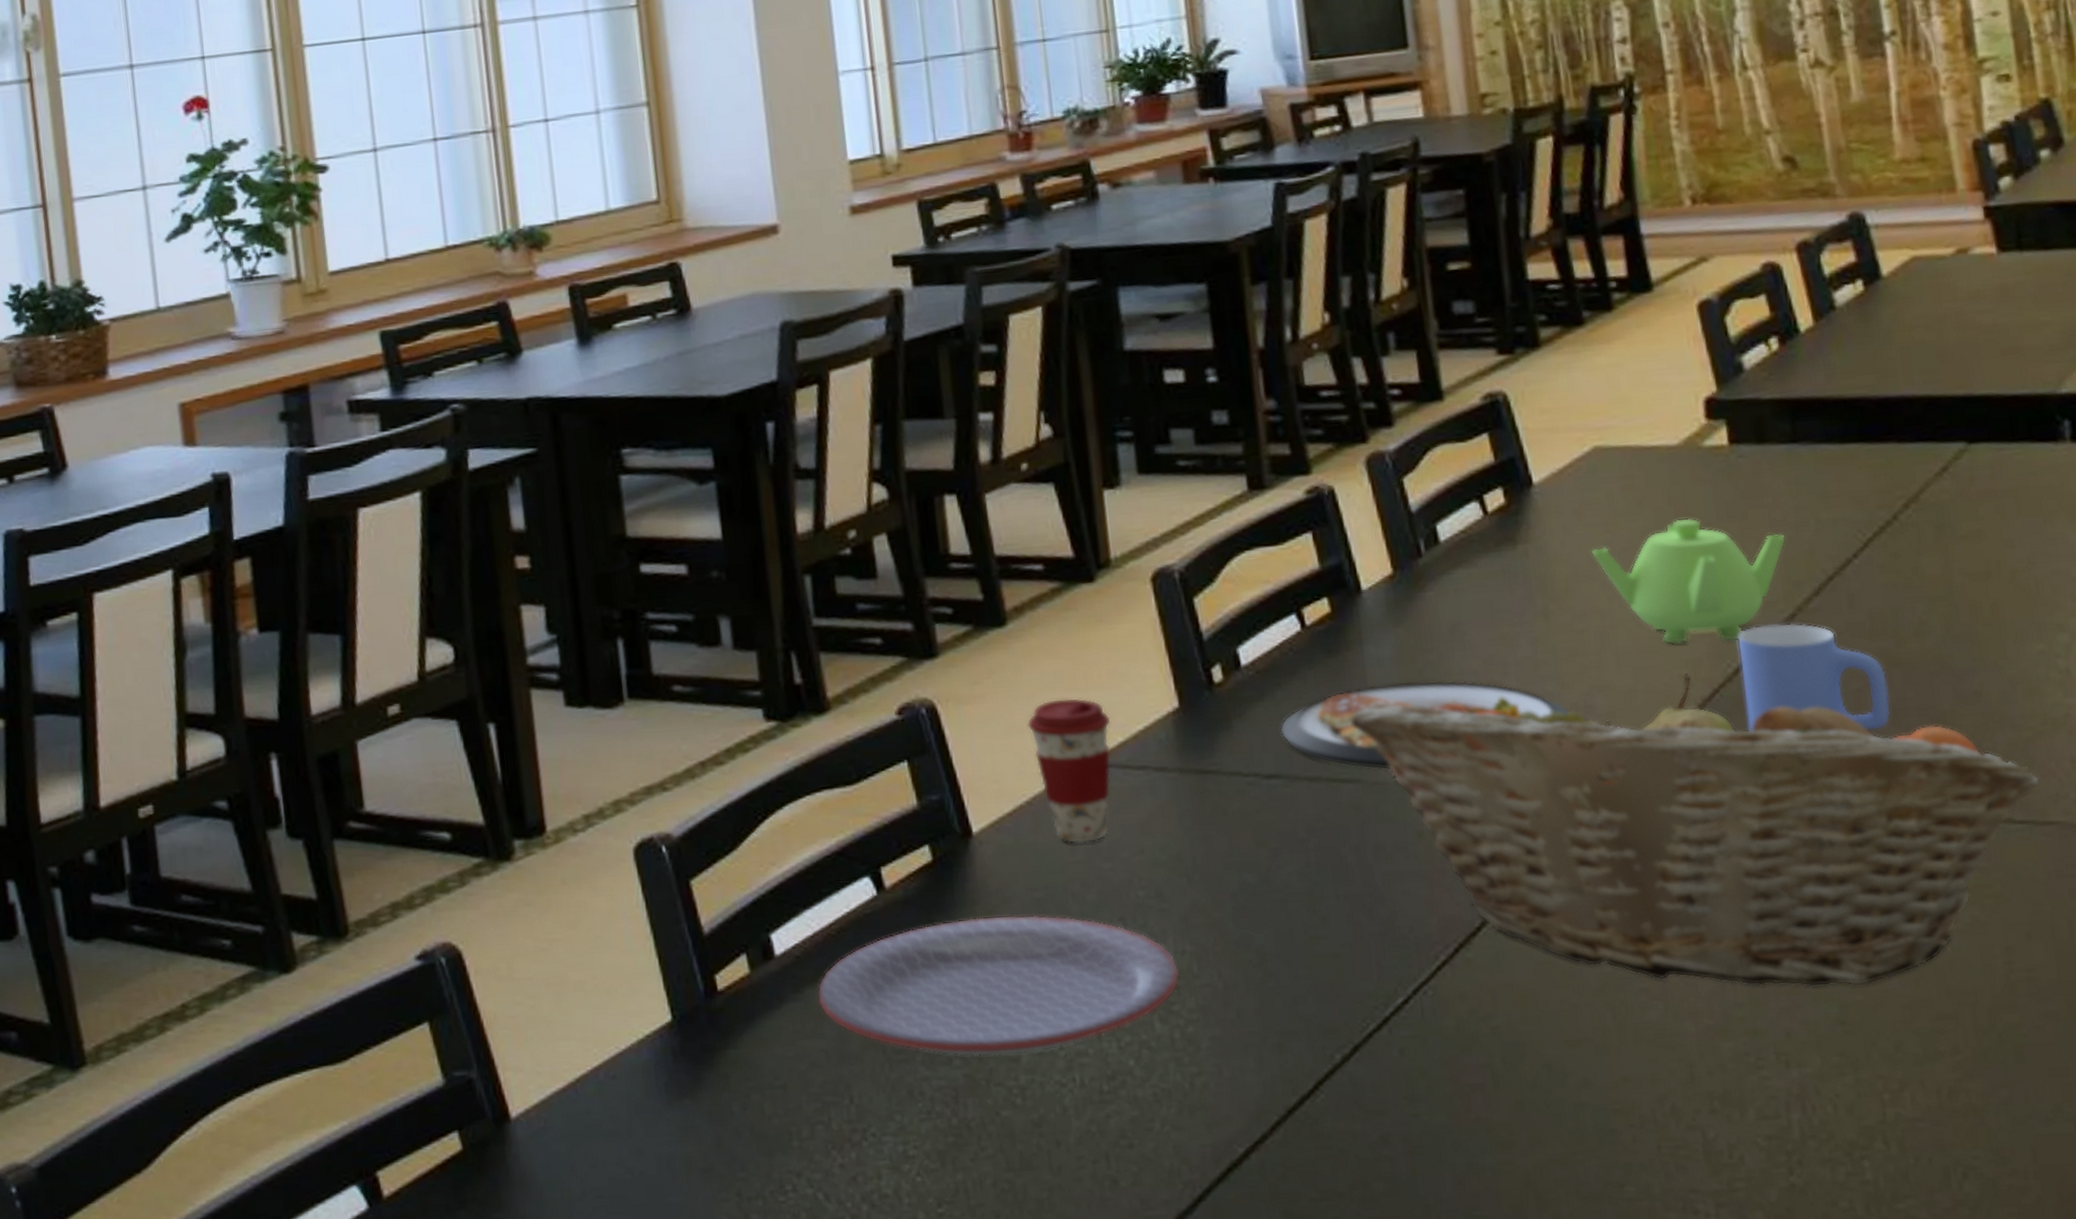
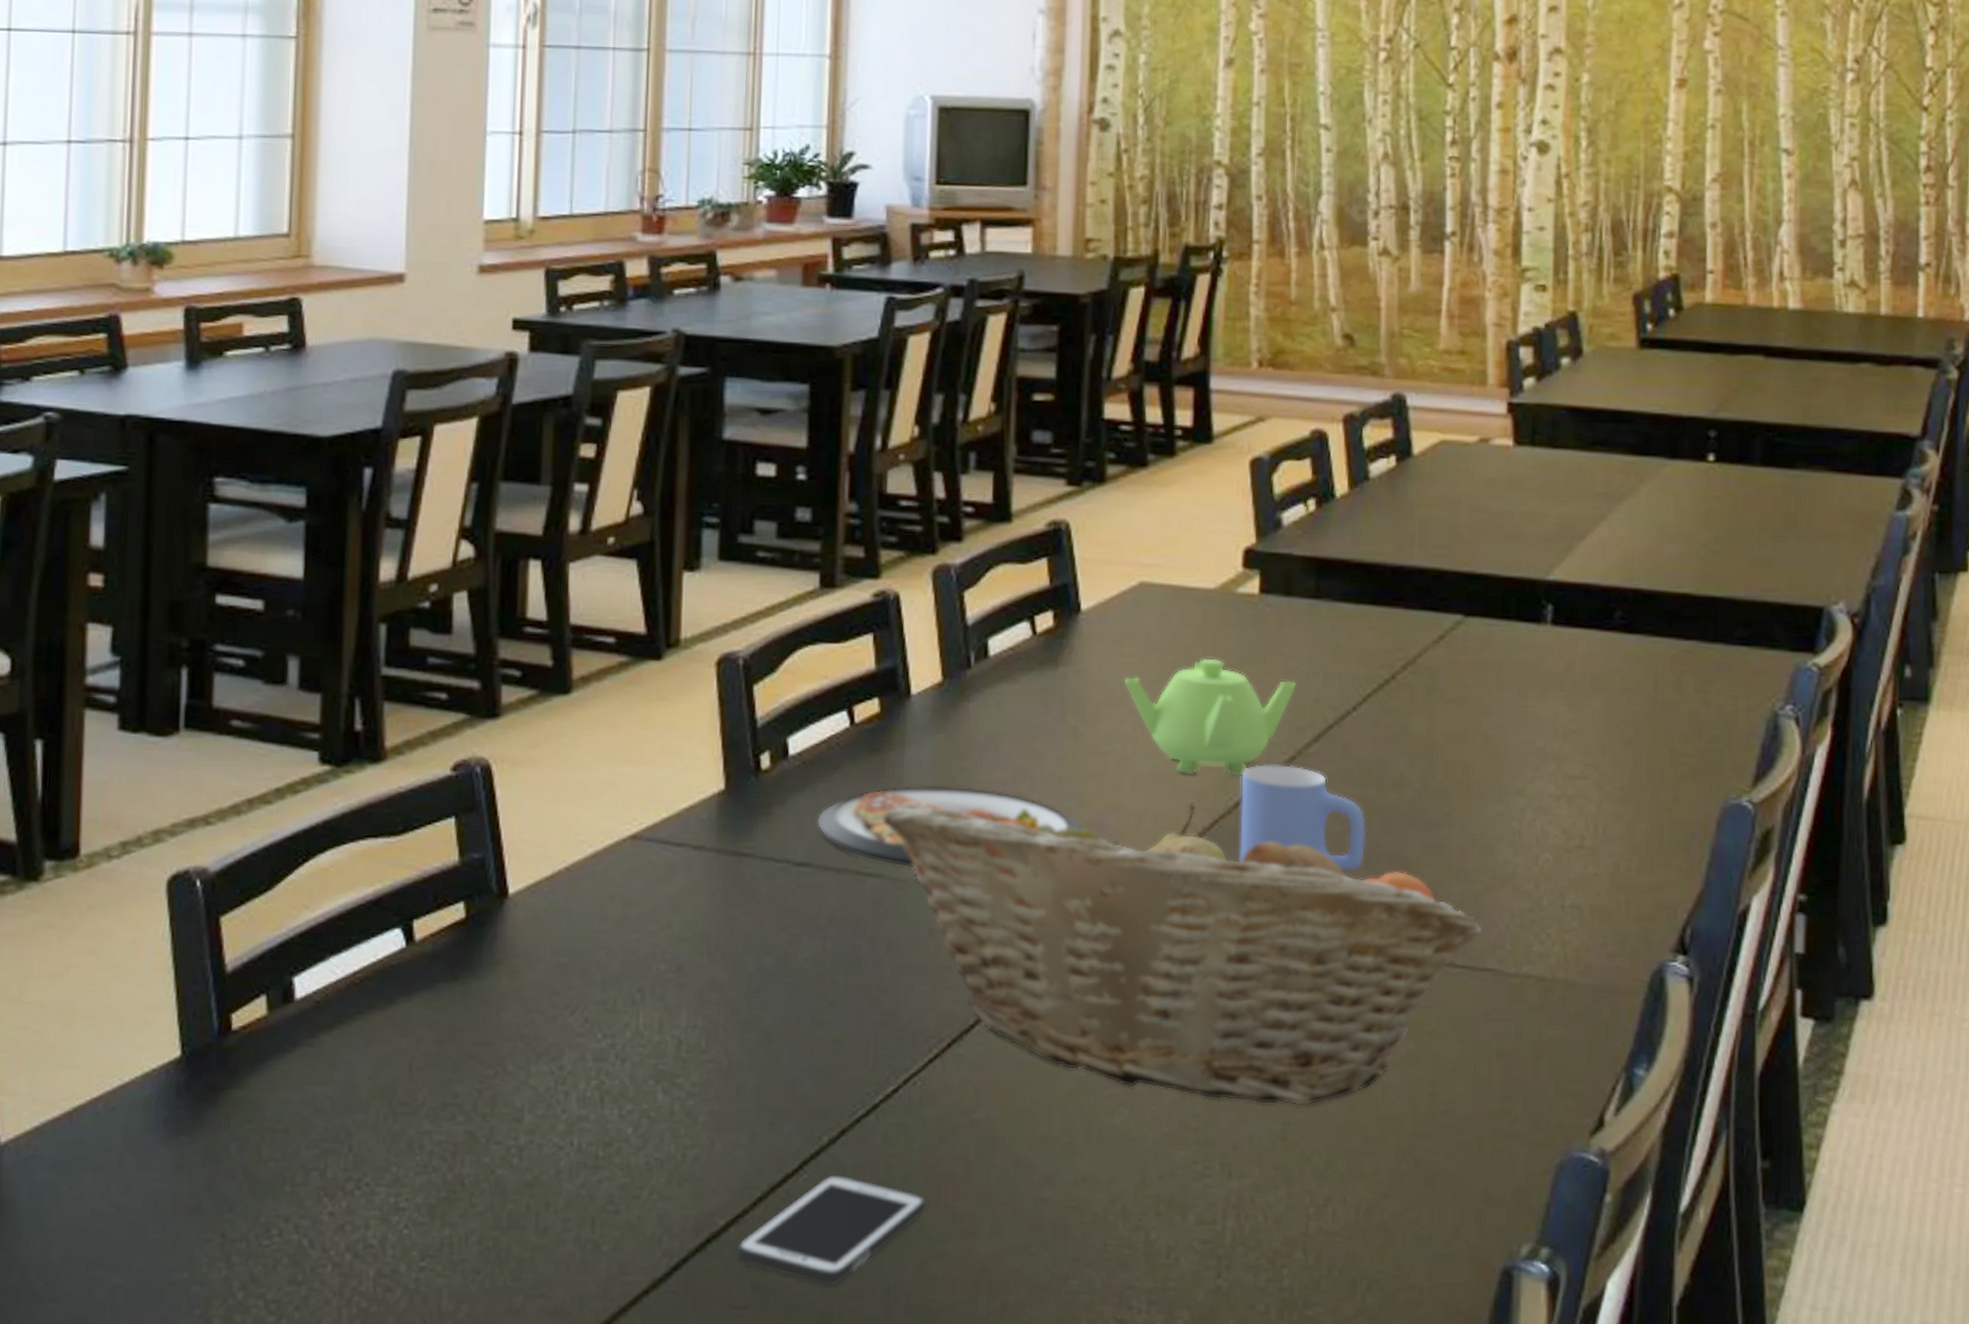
plate: present [817,915,1180,1057] -> none [331,977,688,1115]
coffee cup: present [1027,697,1111,844] -> none [577,770,658,913]
cell phone: none [1260,1091,1458,1209] -> present [735,1173,928,1286]

